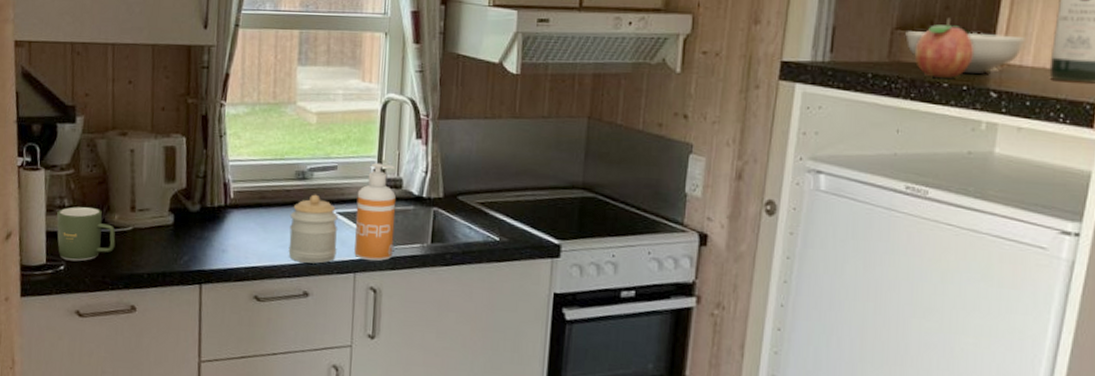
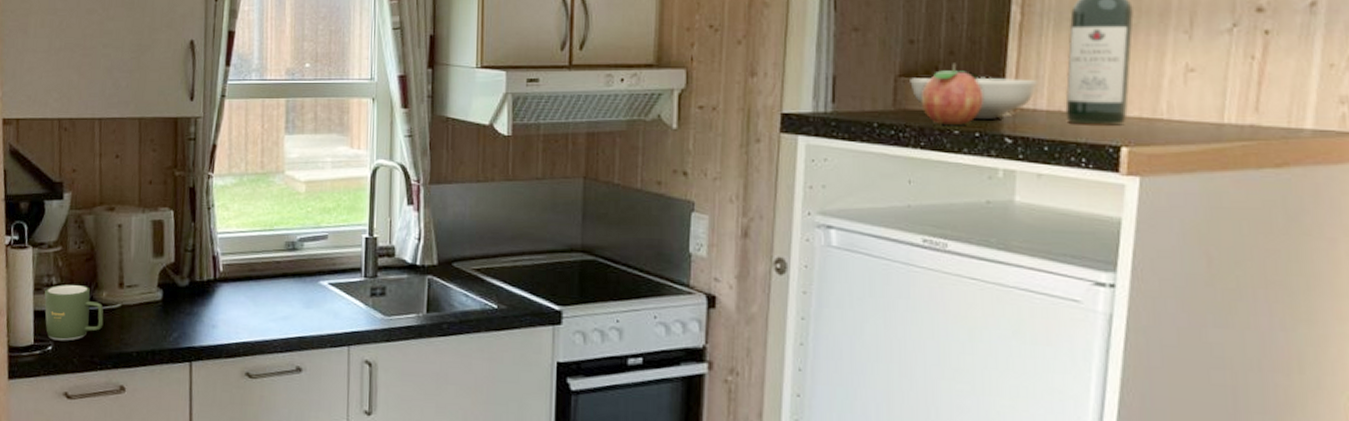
jar: present [288,194,338,264] -> none [280,265,331,337]
soap dispenser: present [354,162,396,262] -> none [347,230,389,334]

